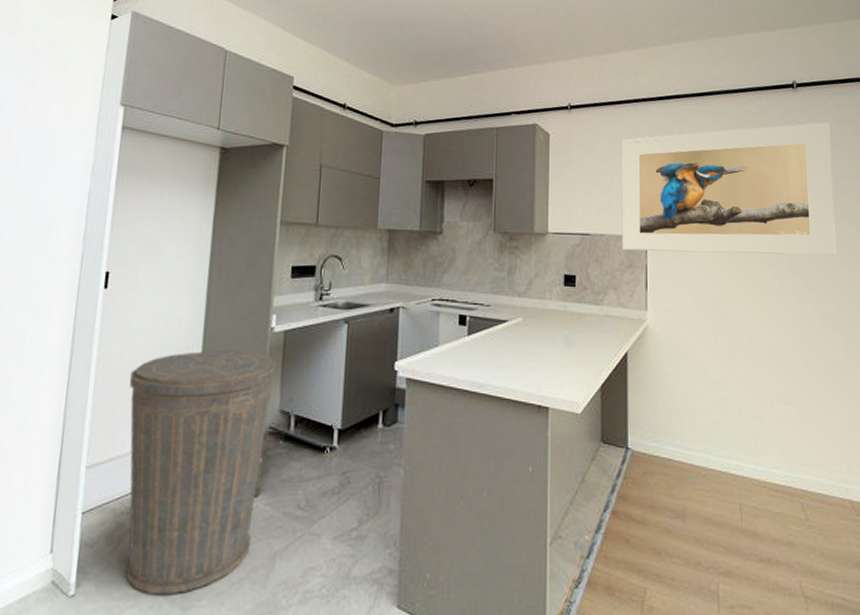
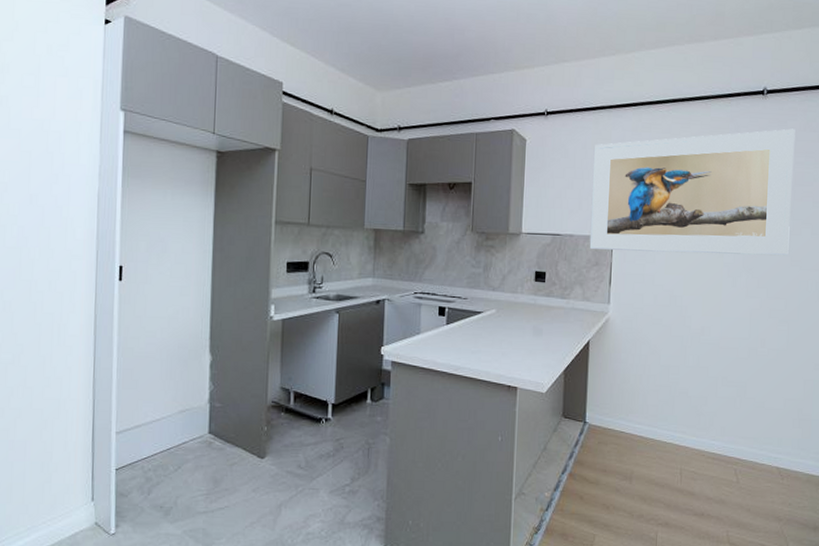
trash can: present [126,350,276,595] -> none [147,336,275,535]

